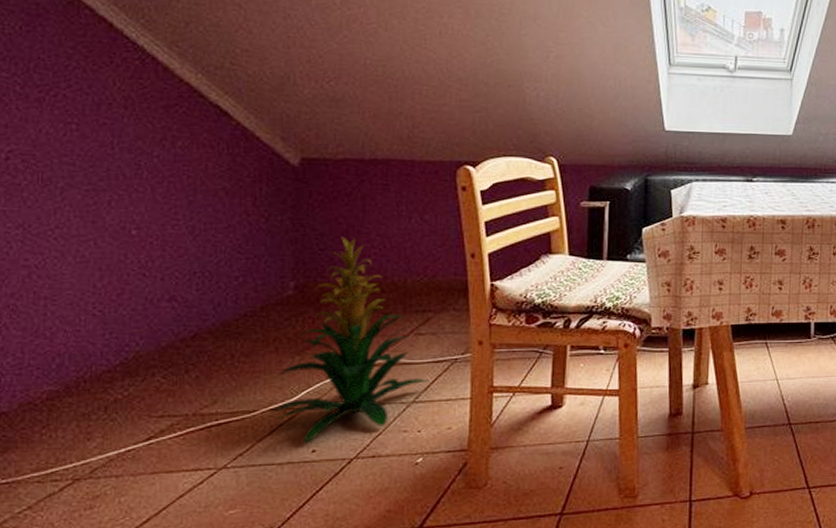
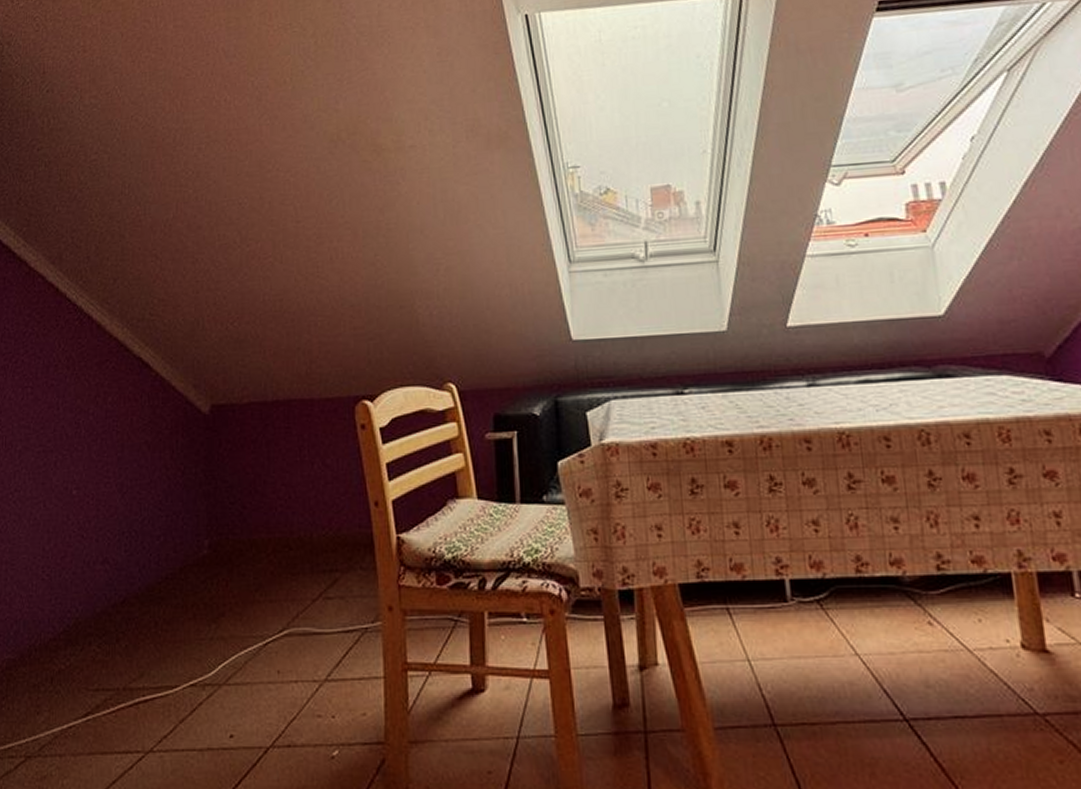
indoor plant: present [271,236,430,443] -> none [191,487,341,726]

